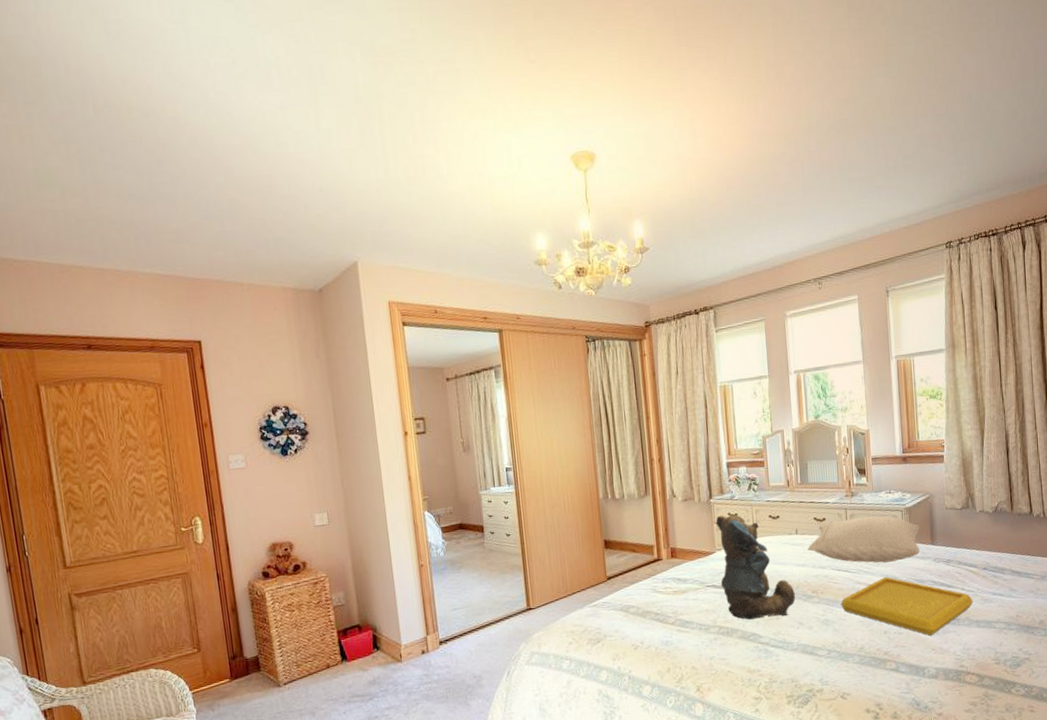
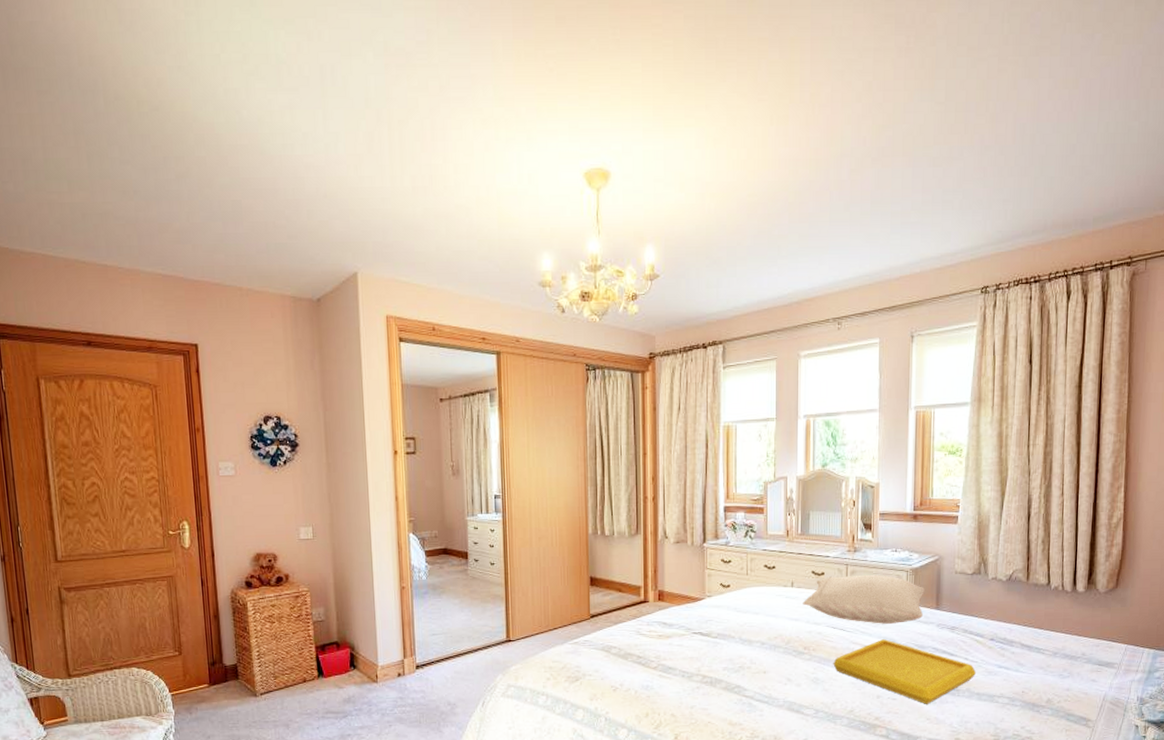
teddy bear: present [715,514,795,620] -> none [707,561,785,671]

